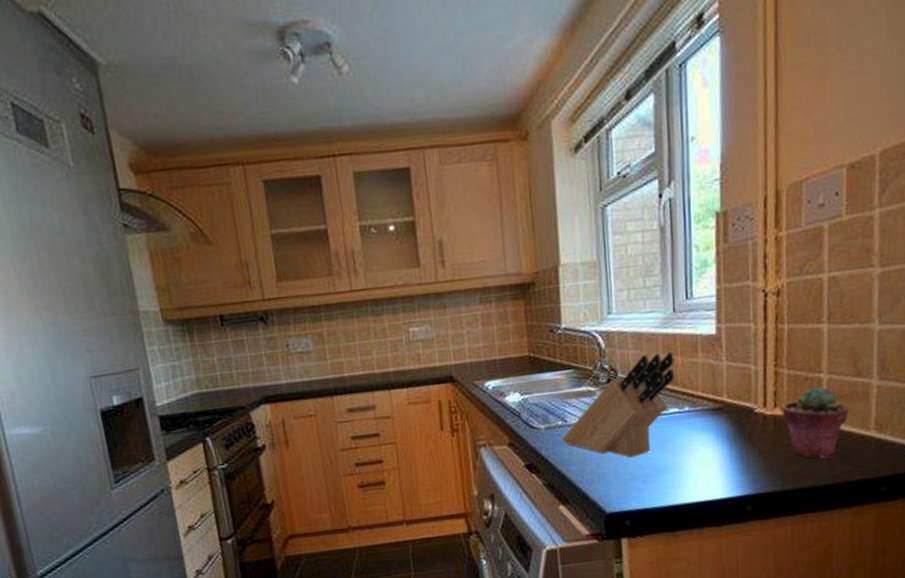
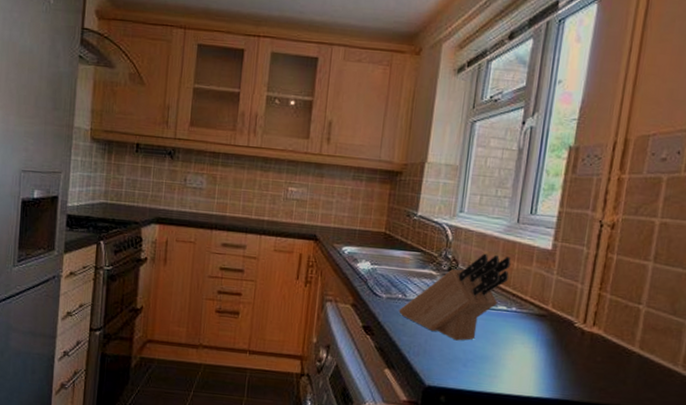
potted succulent: present [782,386,849,459] -> none [598,315,661,383]

